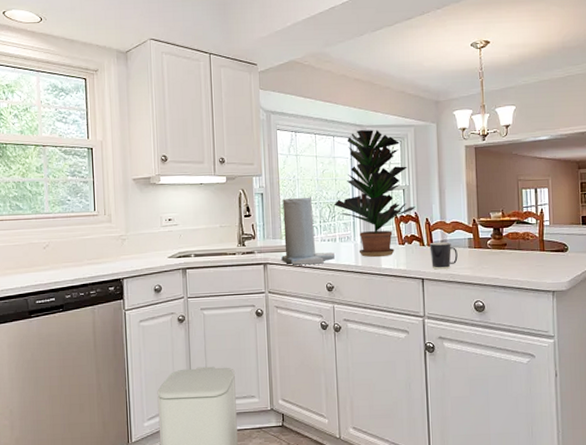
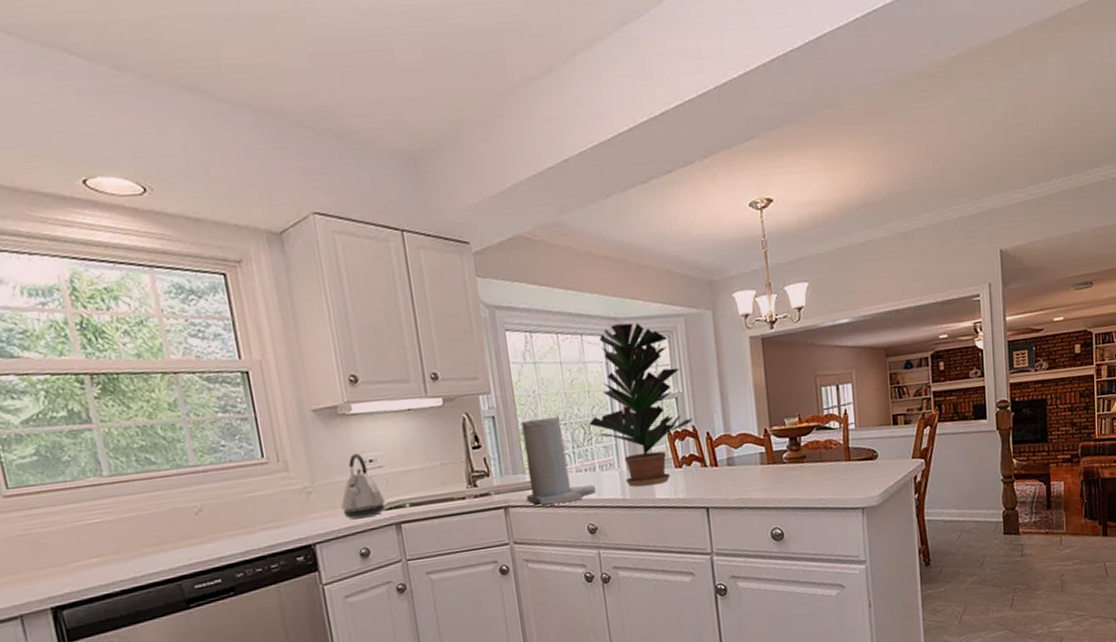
kettle: none [145,213,177,263] -> present [340,453,386,520]
mug: present [429,242,458,270] -> none [713,459,749,495]

